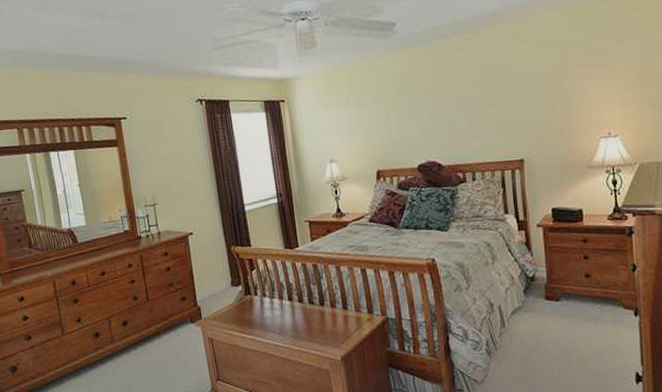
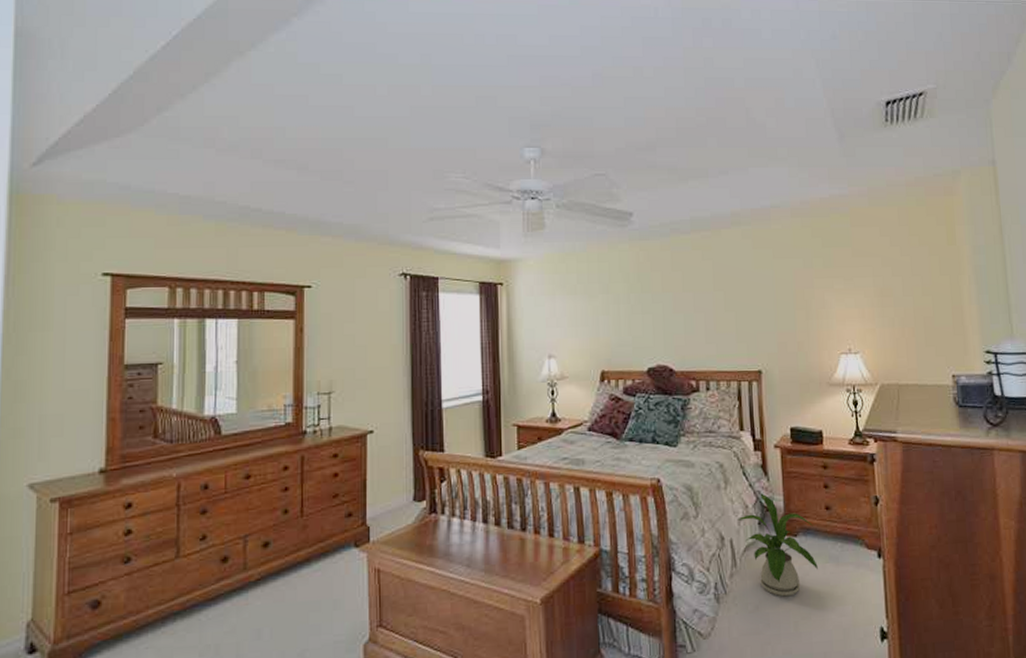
house plant: none [504,266,578,350] -> present [736,493,818,597]

